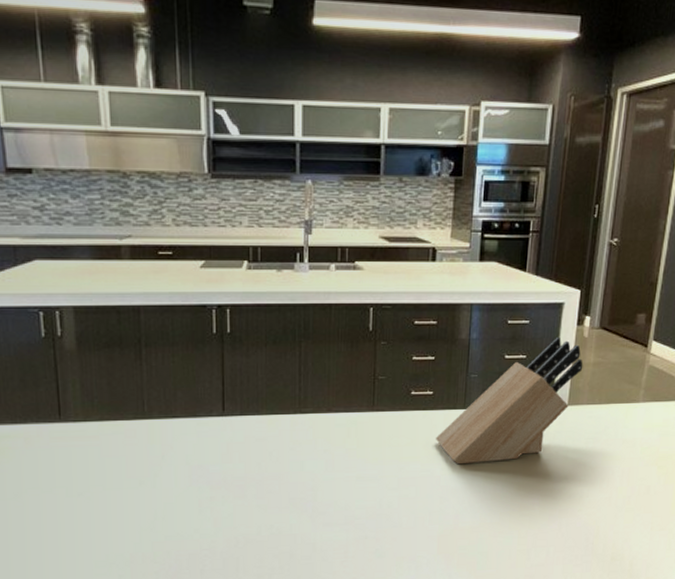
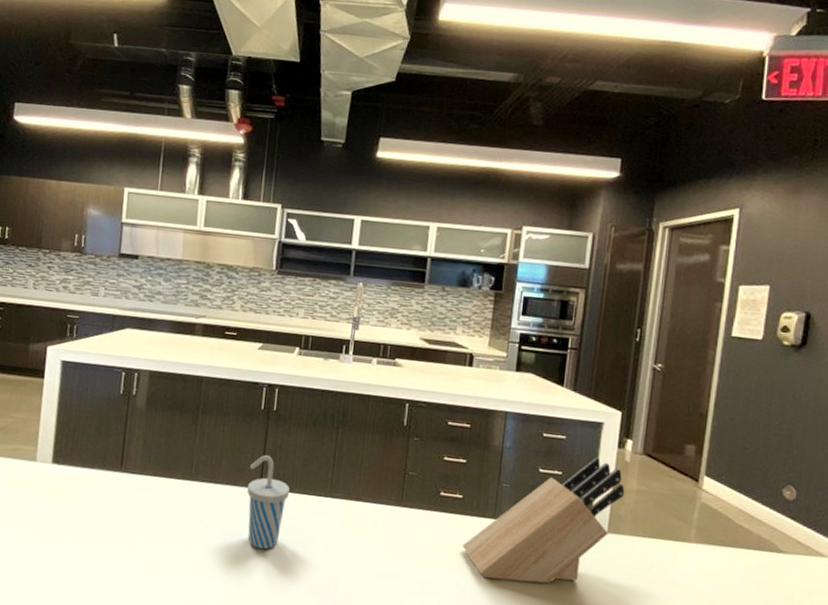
cup: none [209,381,255,476] -> present [247,455,289,550]

